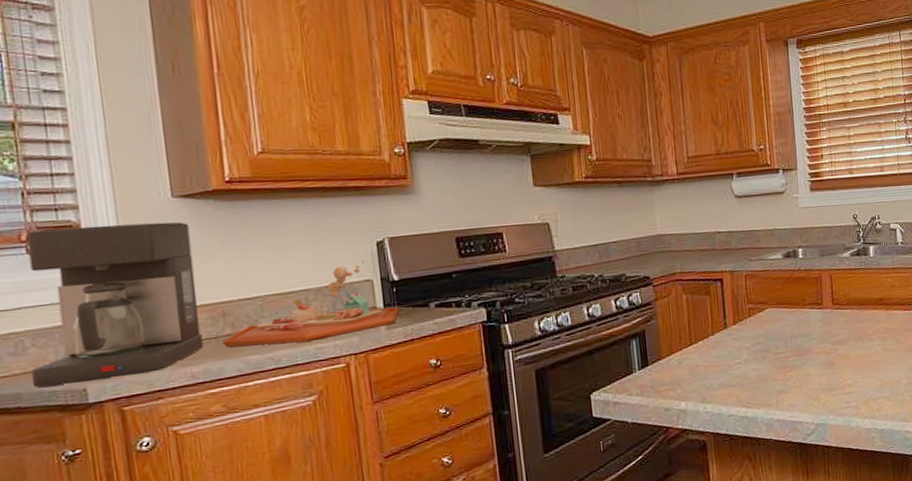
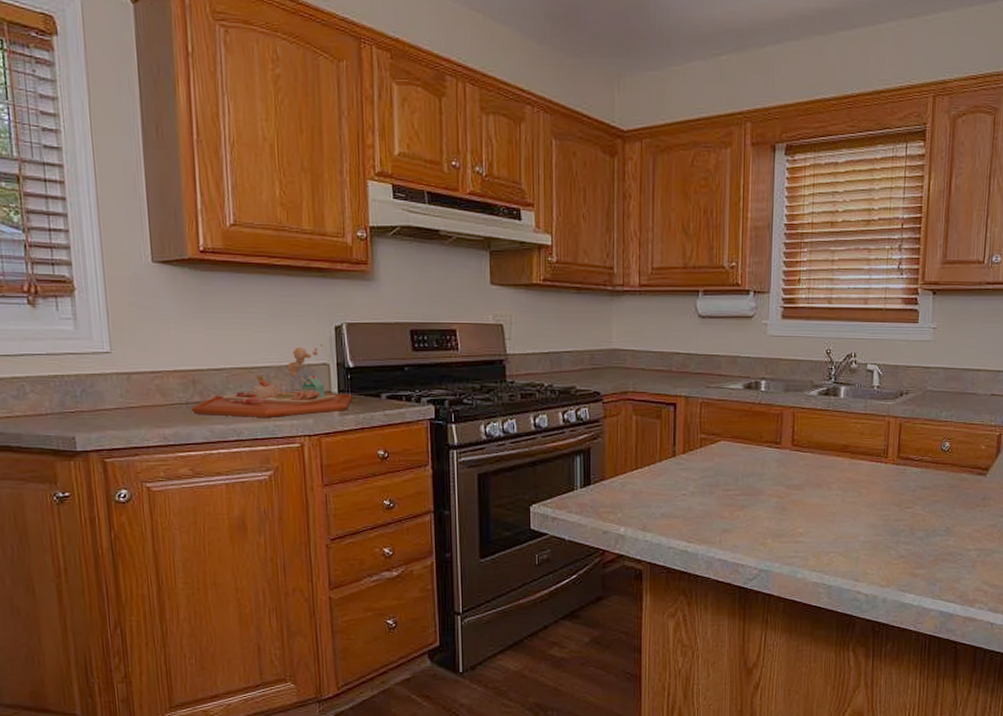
coffee maker: present [26,222,204,388] -> none [27,282,175,431]

